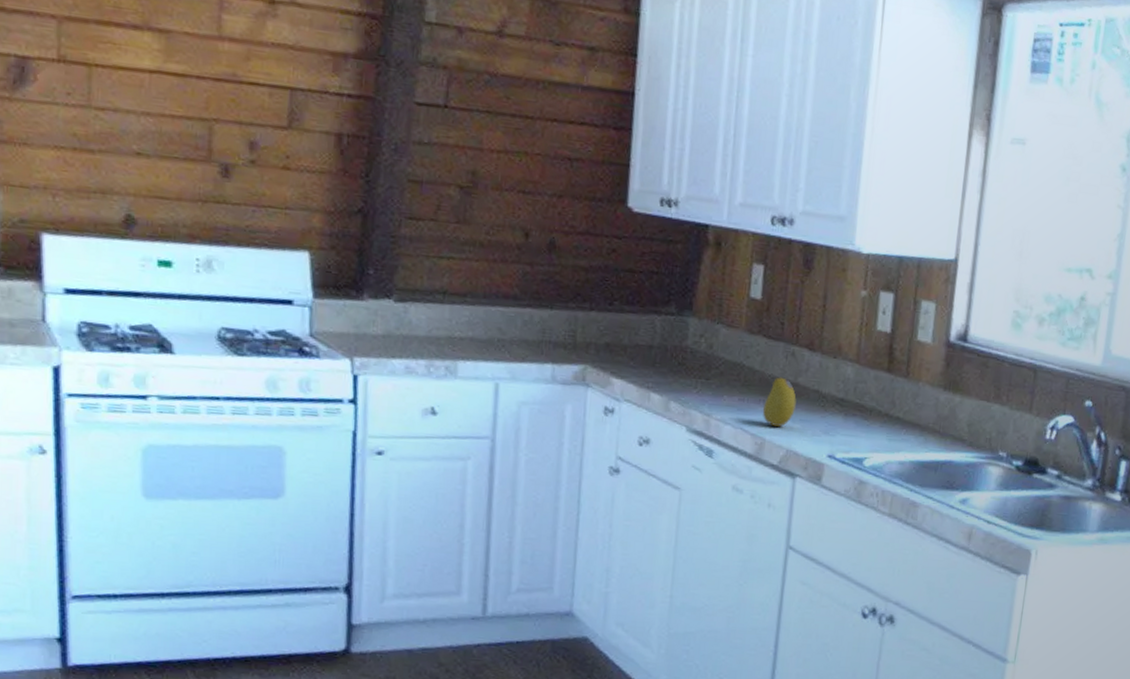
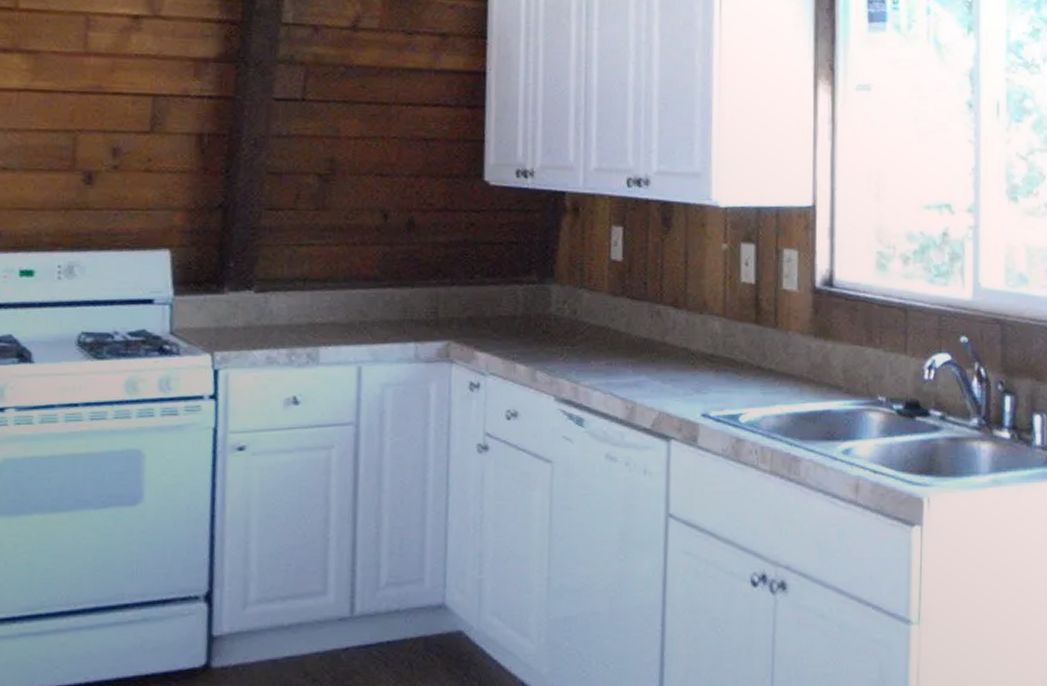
fruit: present [762,377,797,428] -> none [631,337,665,390]

